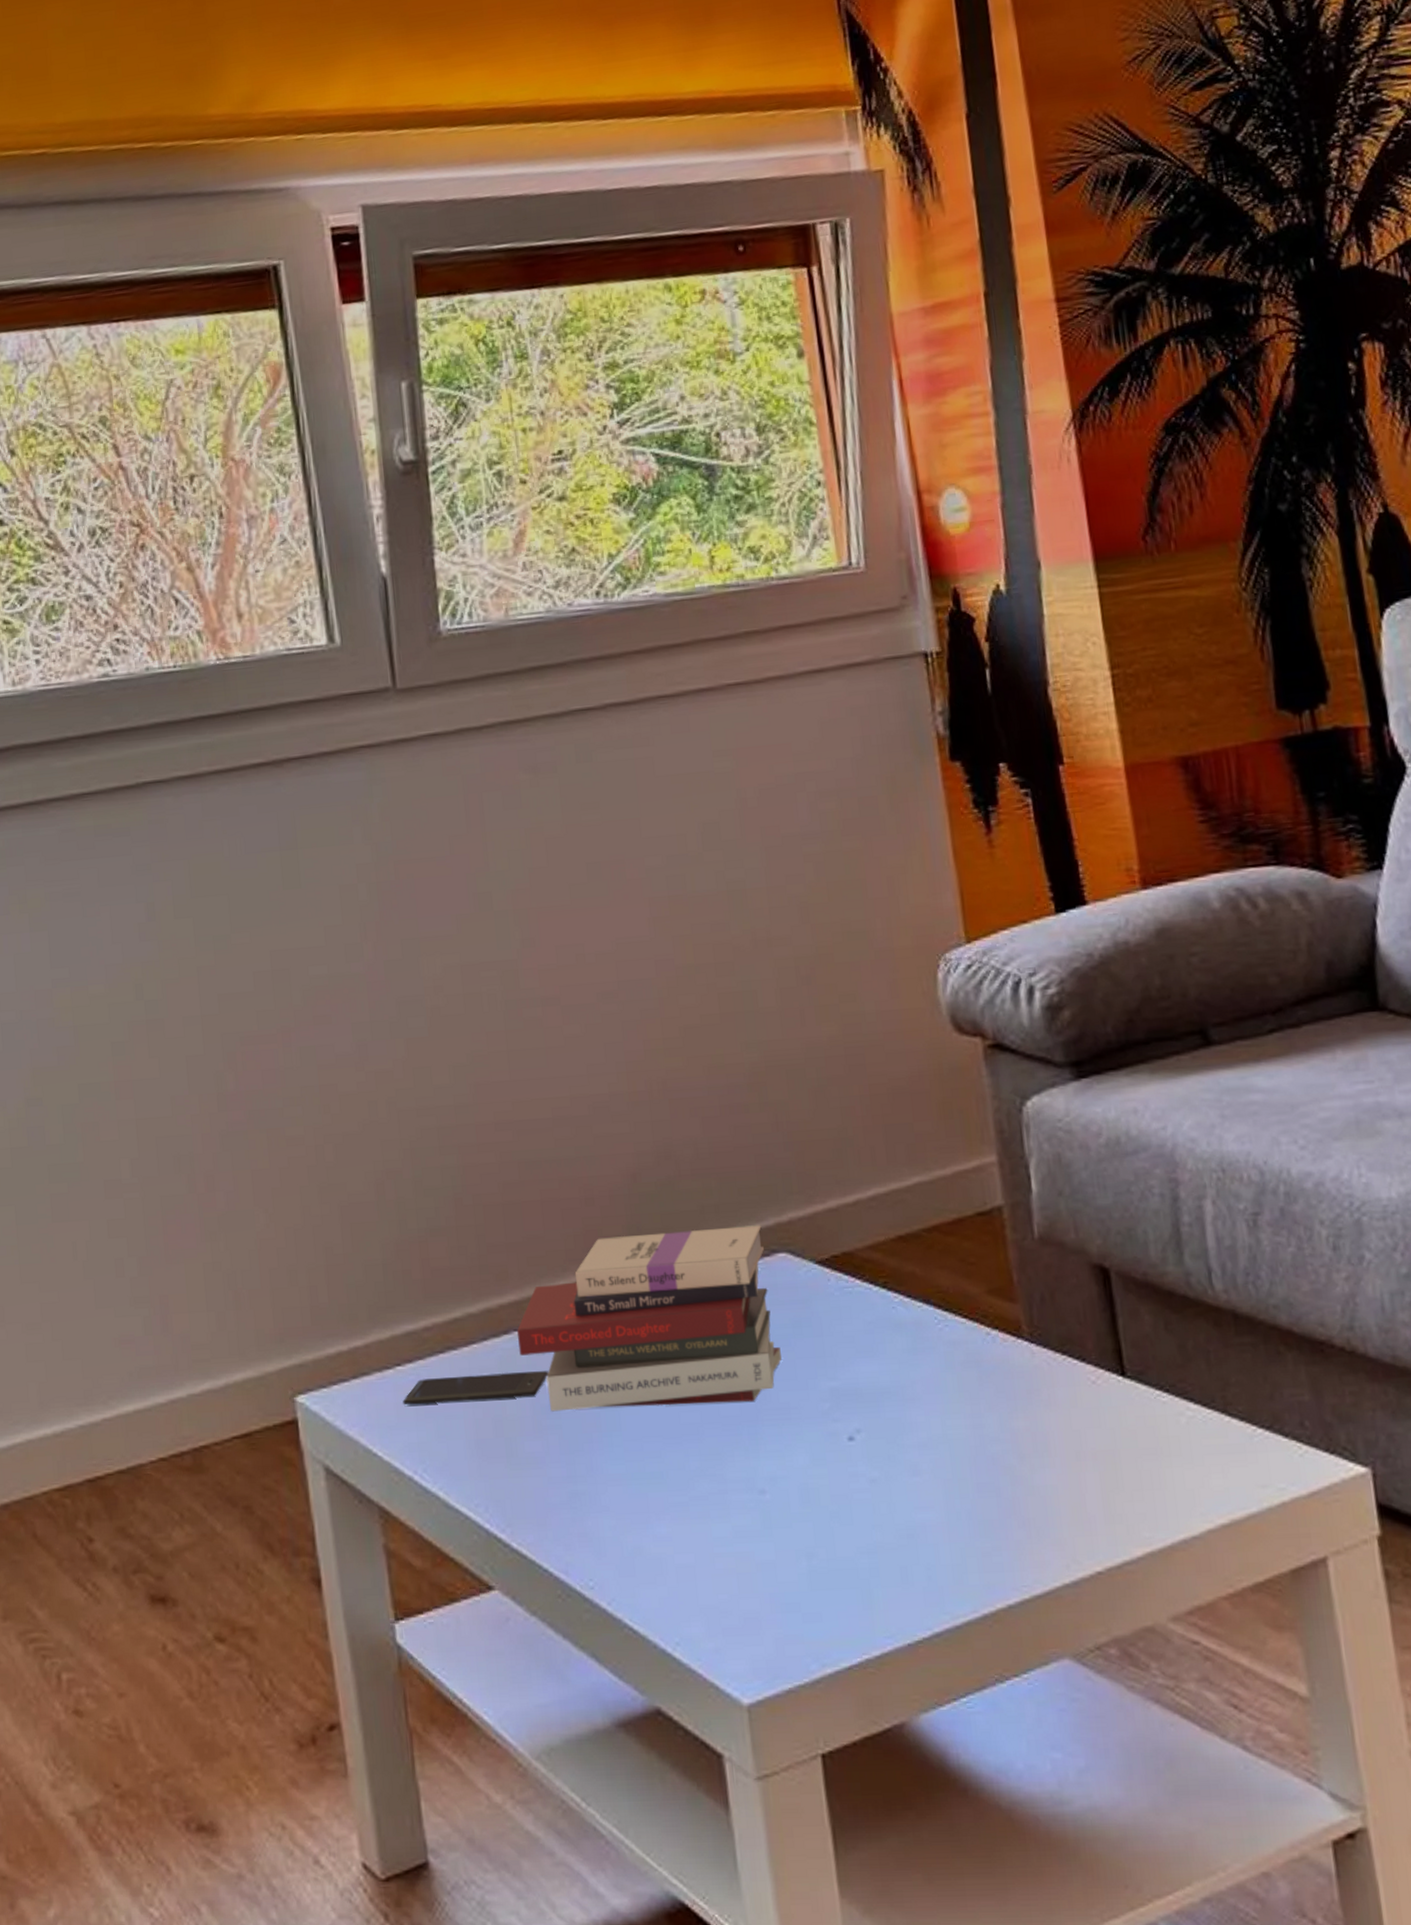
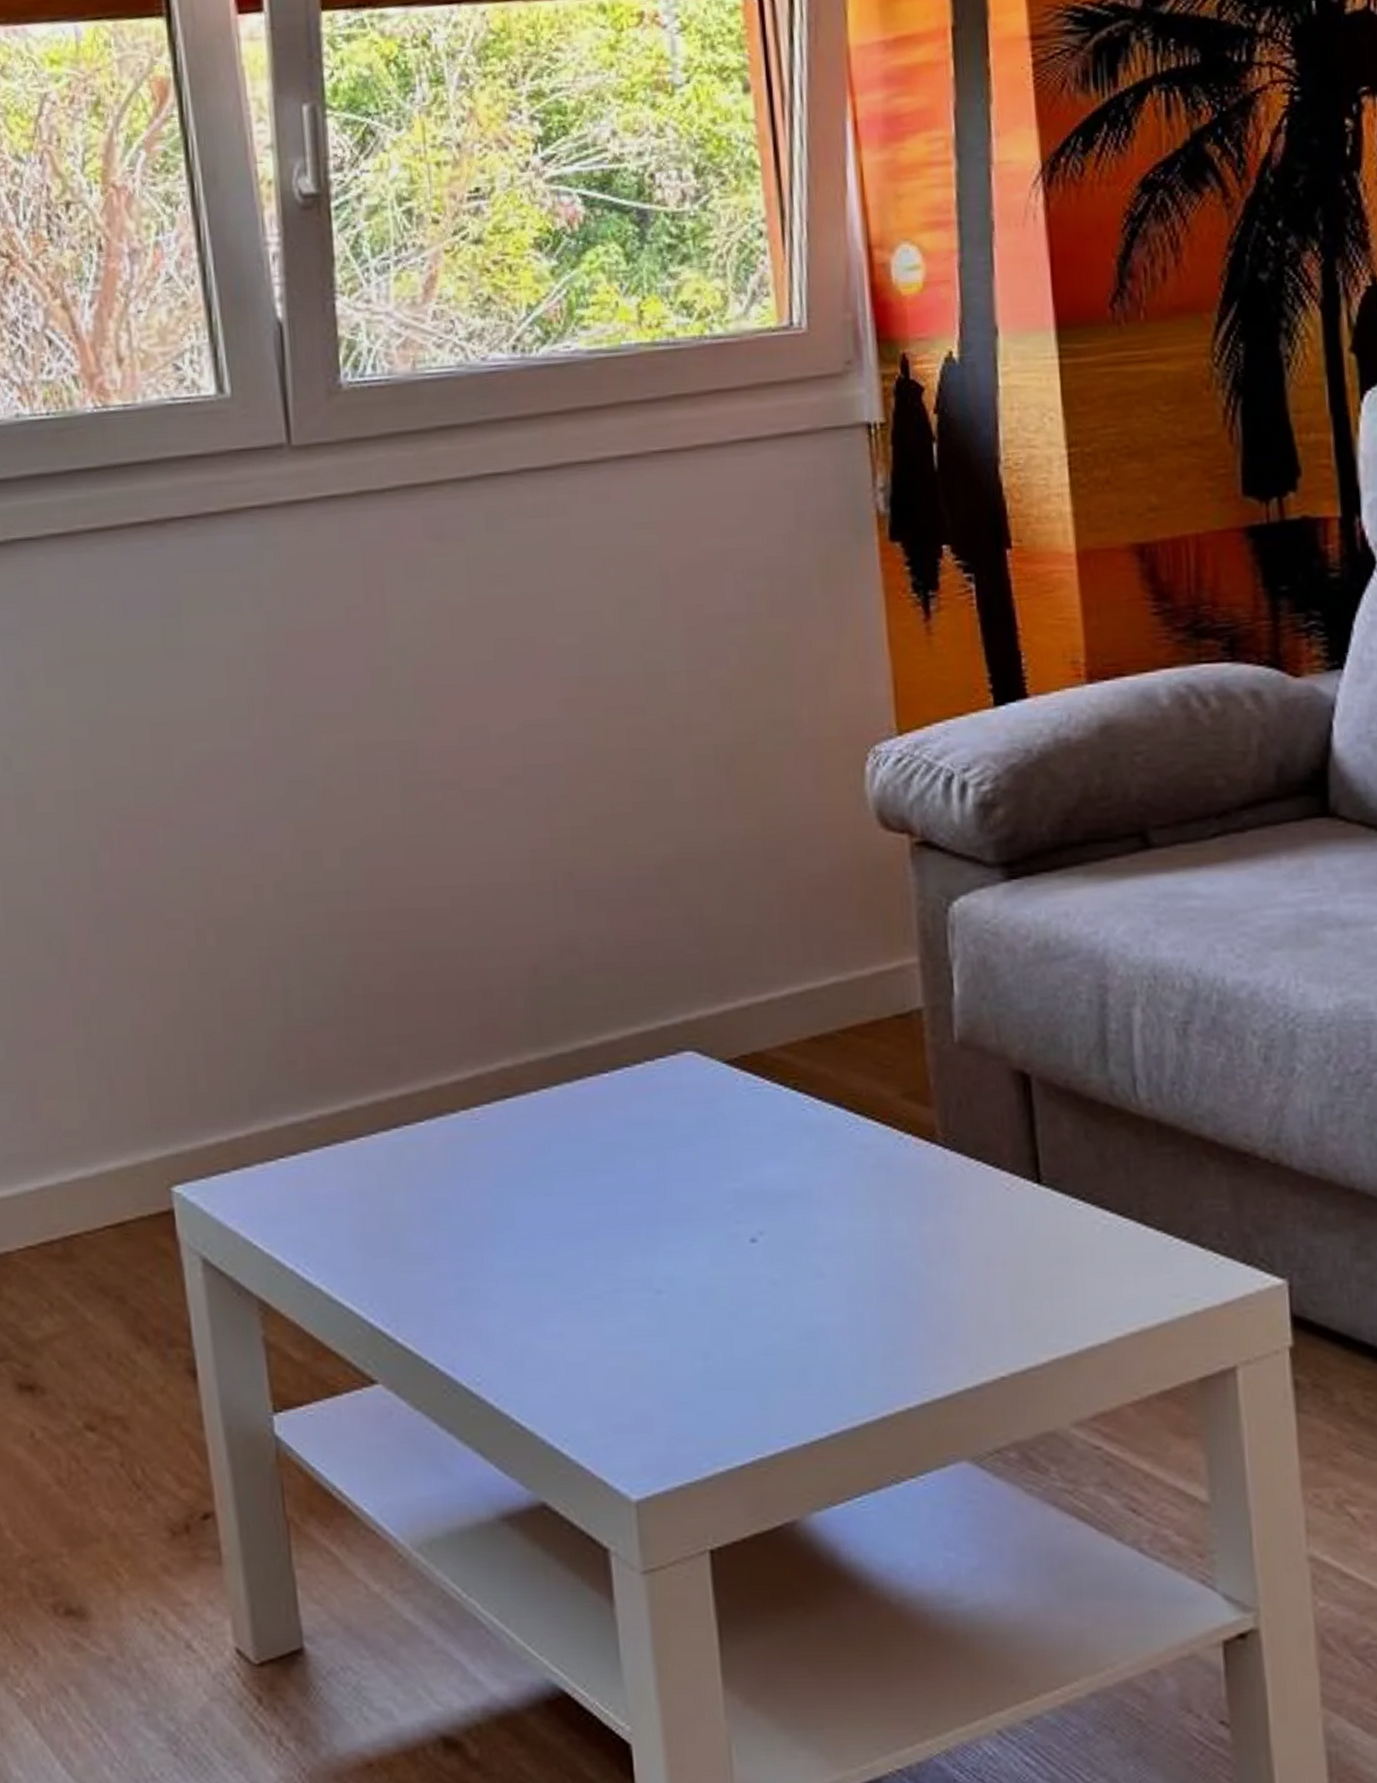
smartphone: present [403,1371,549,1404] -> none [285,1166,439,1197]
books: present [516,1225,782,1412] -> none [406,1022,684,1208]

